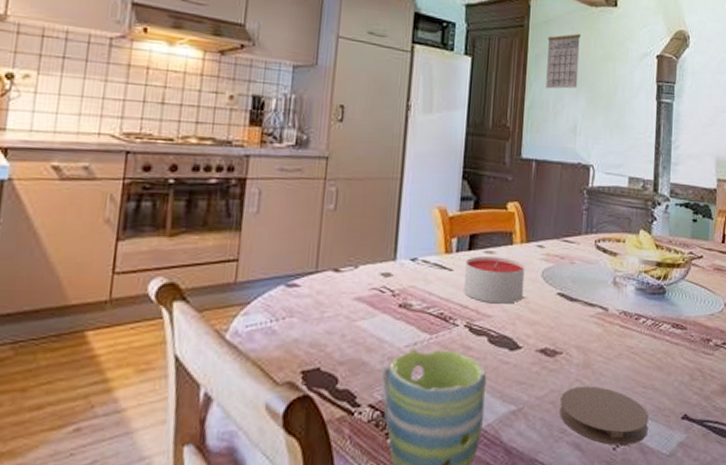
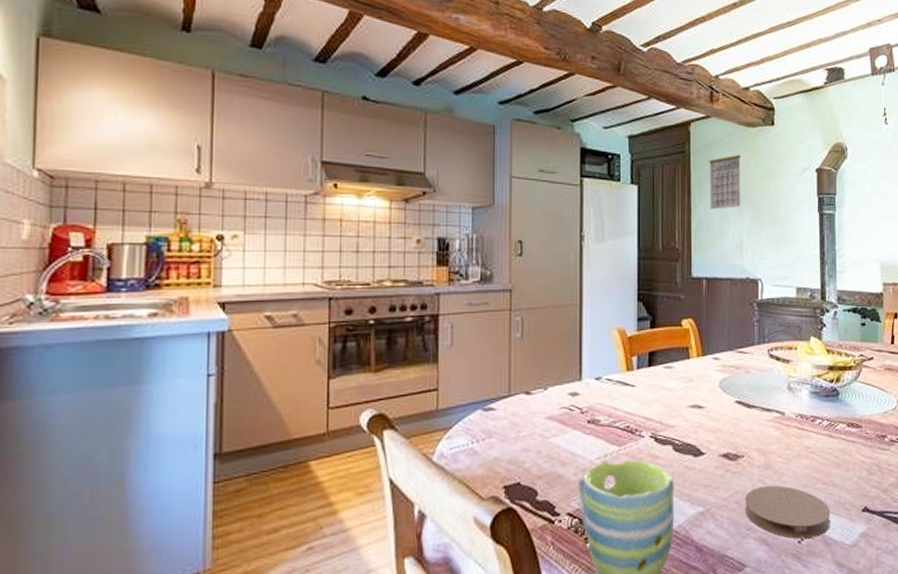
candle: present [464,256,525,304] -> none [647,371,703,415]

